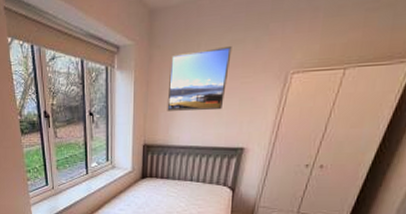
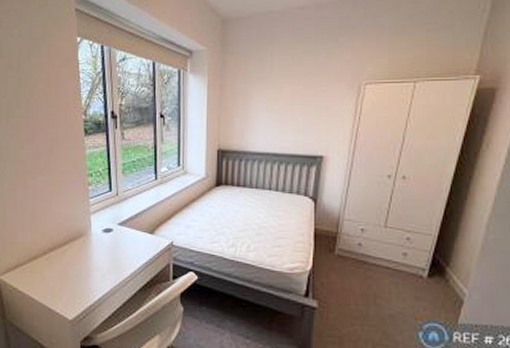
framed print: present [167,45,232,111] -> none [242,55,304,117]

